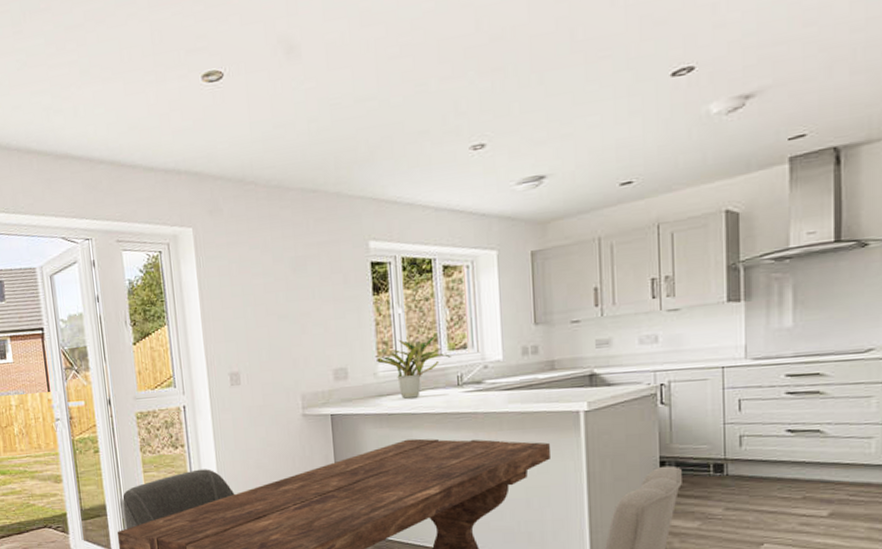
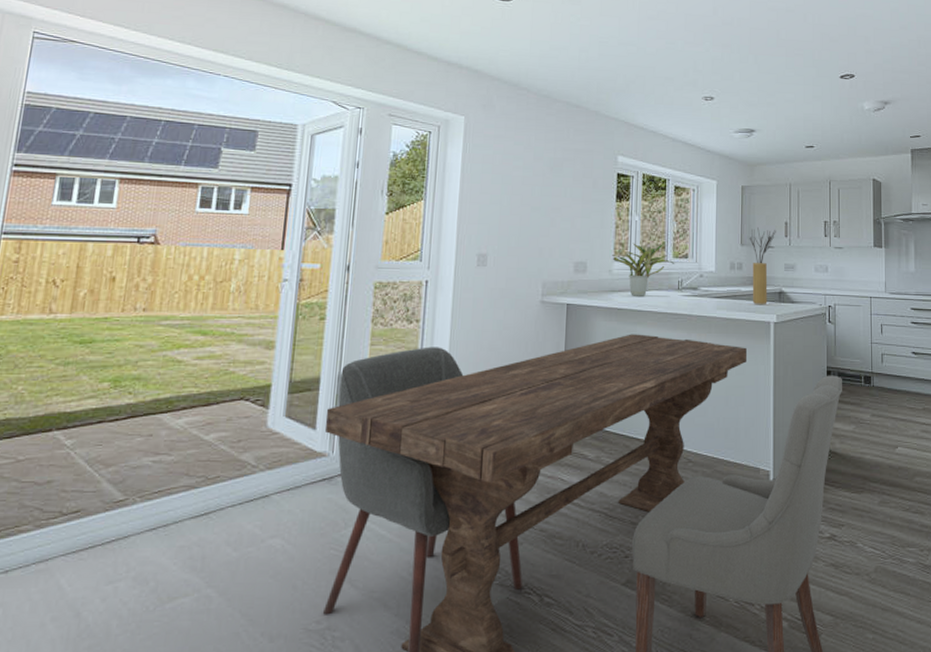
vase: none [545,299,582,393] -> present [749,227,776,305]

